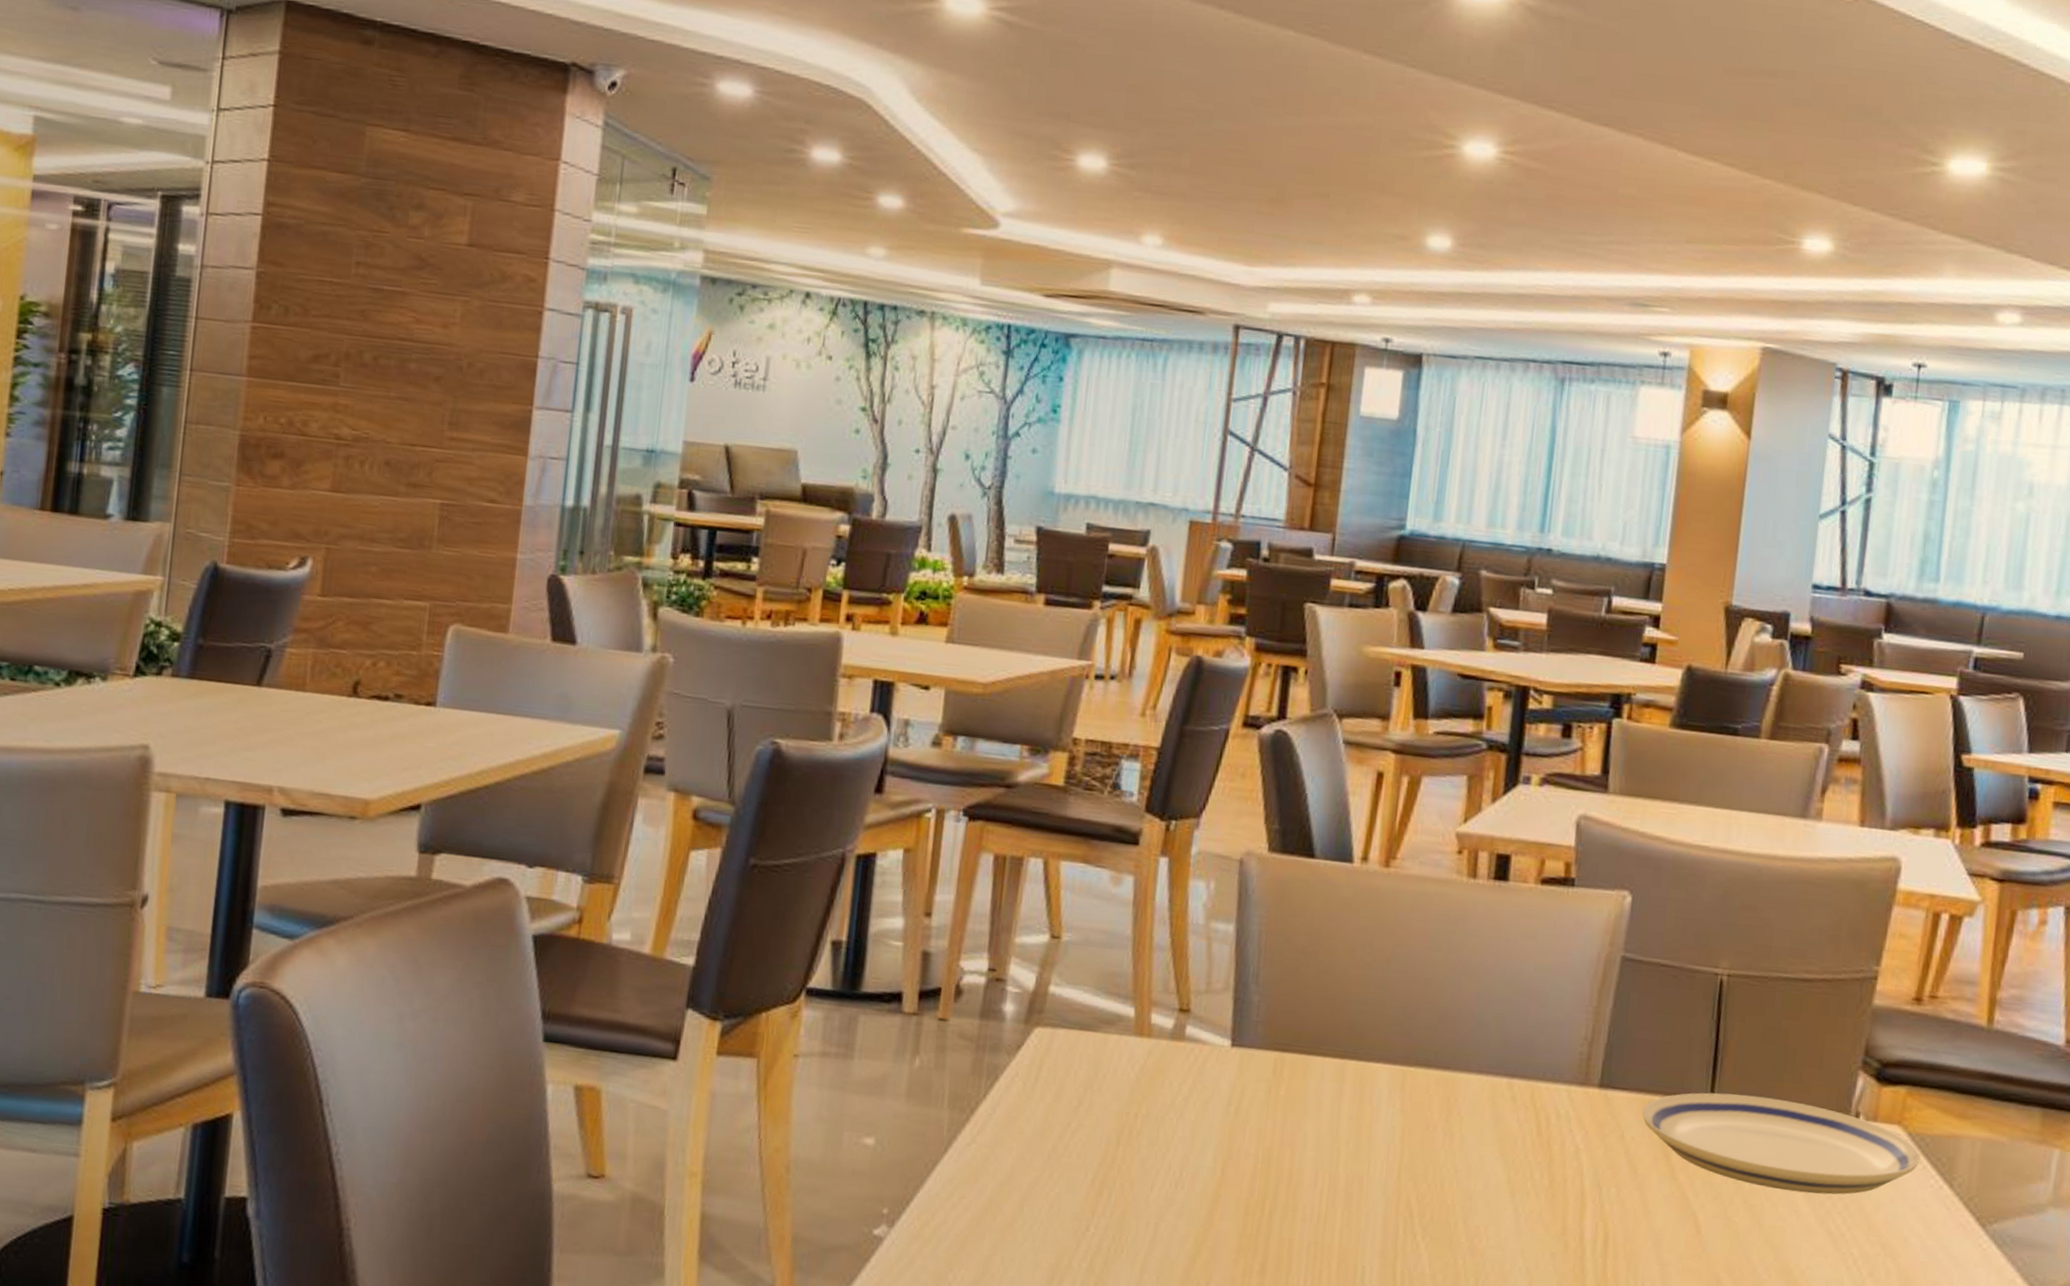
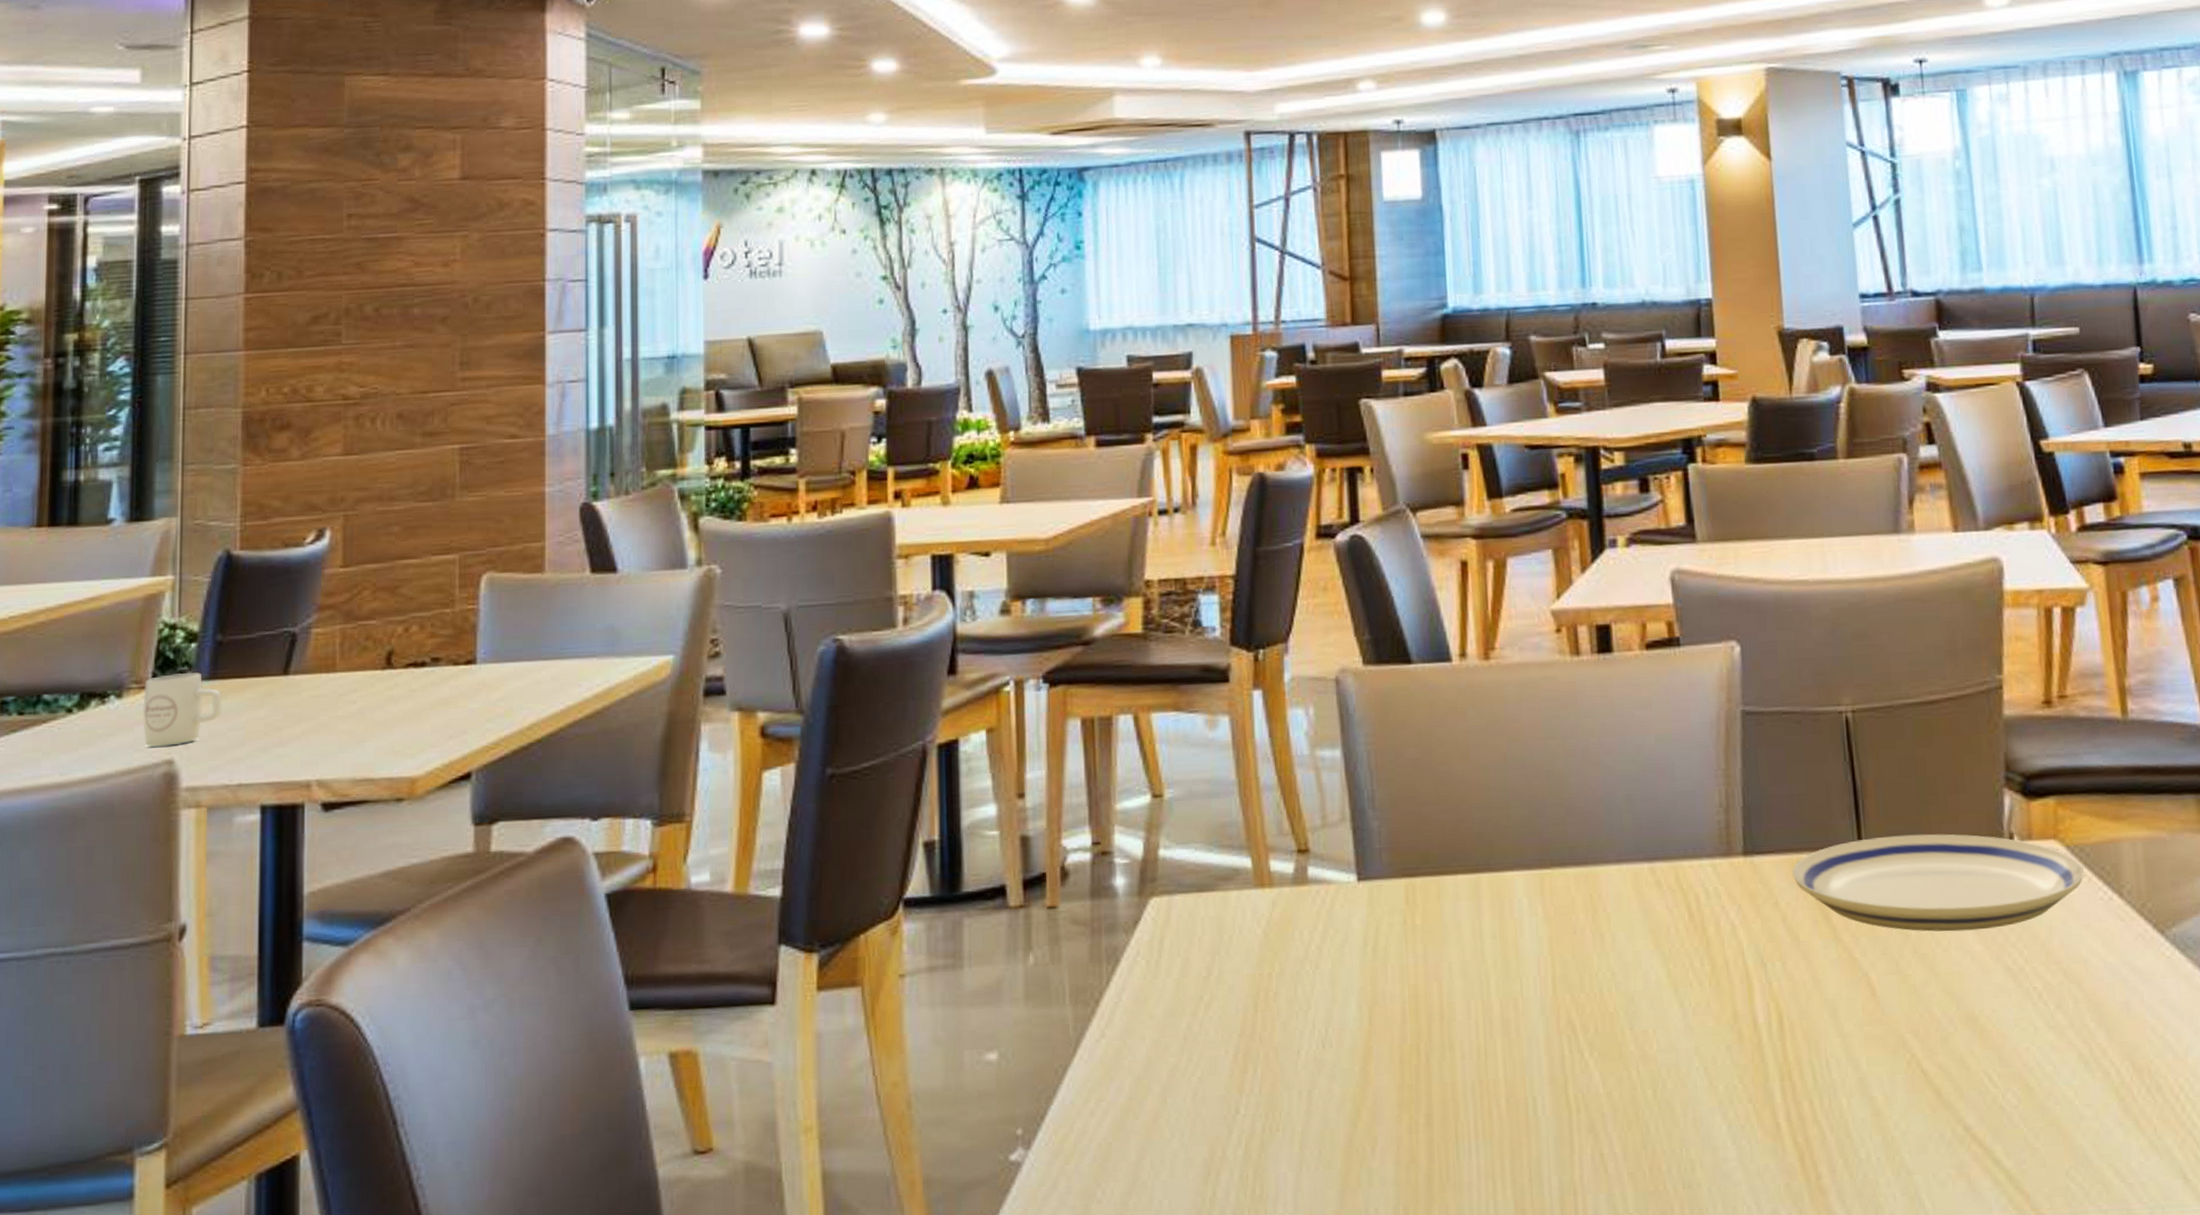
mug: none [123,667,198,733] -> present [143,672,222,747]

